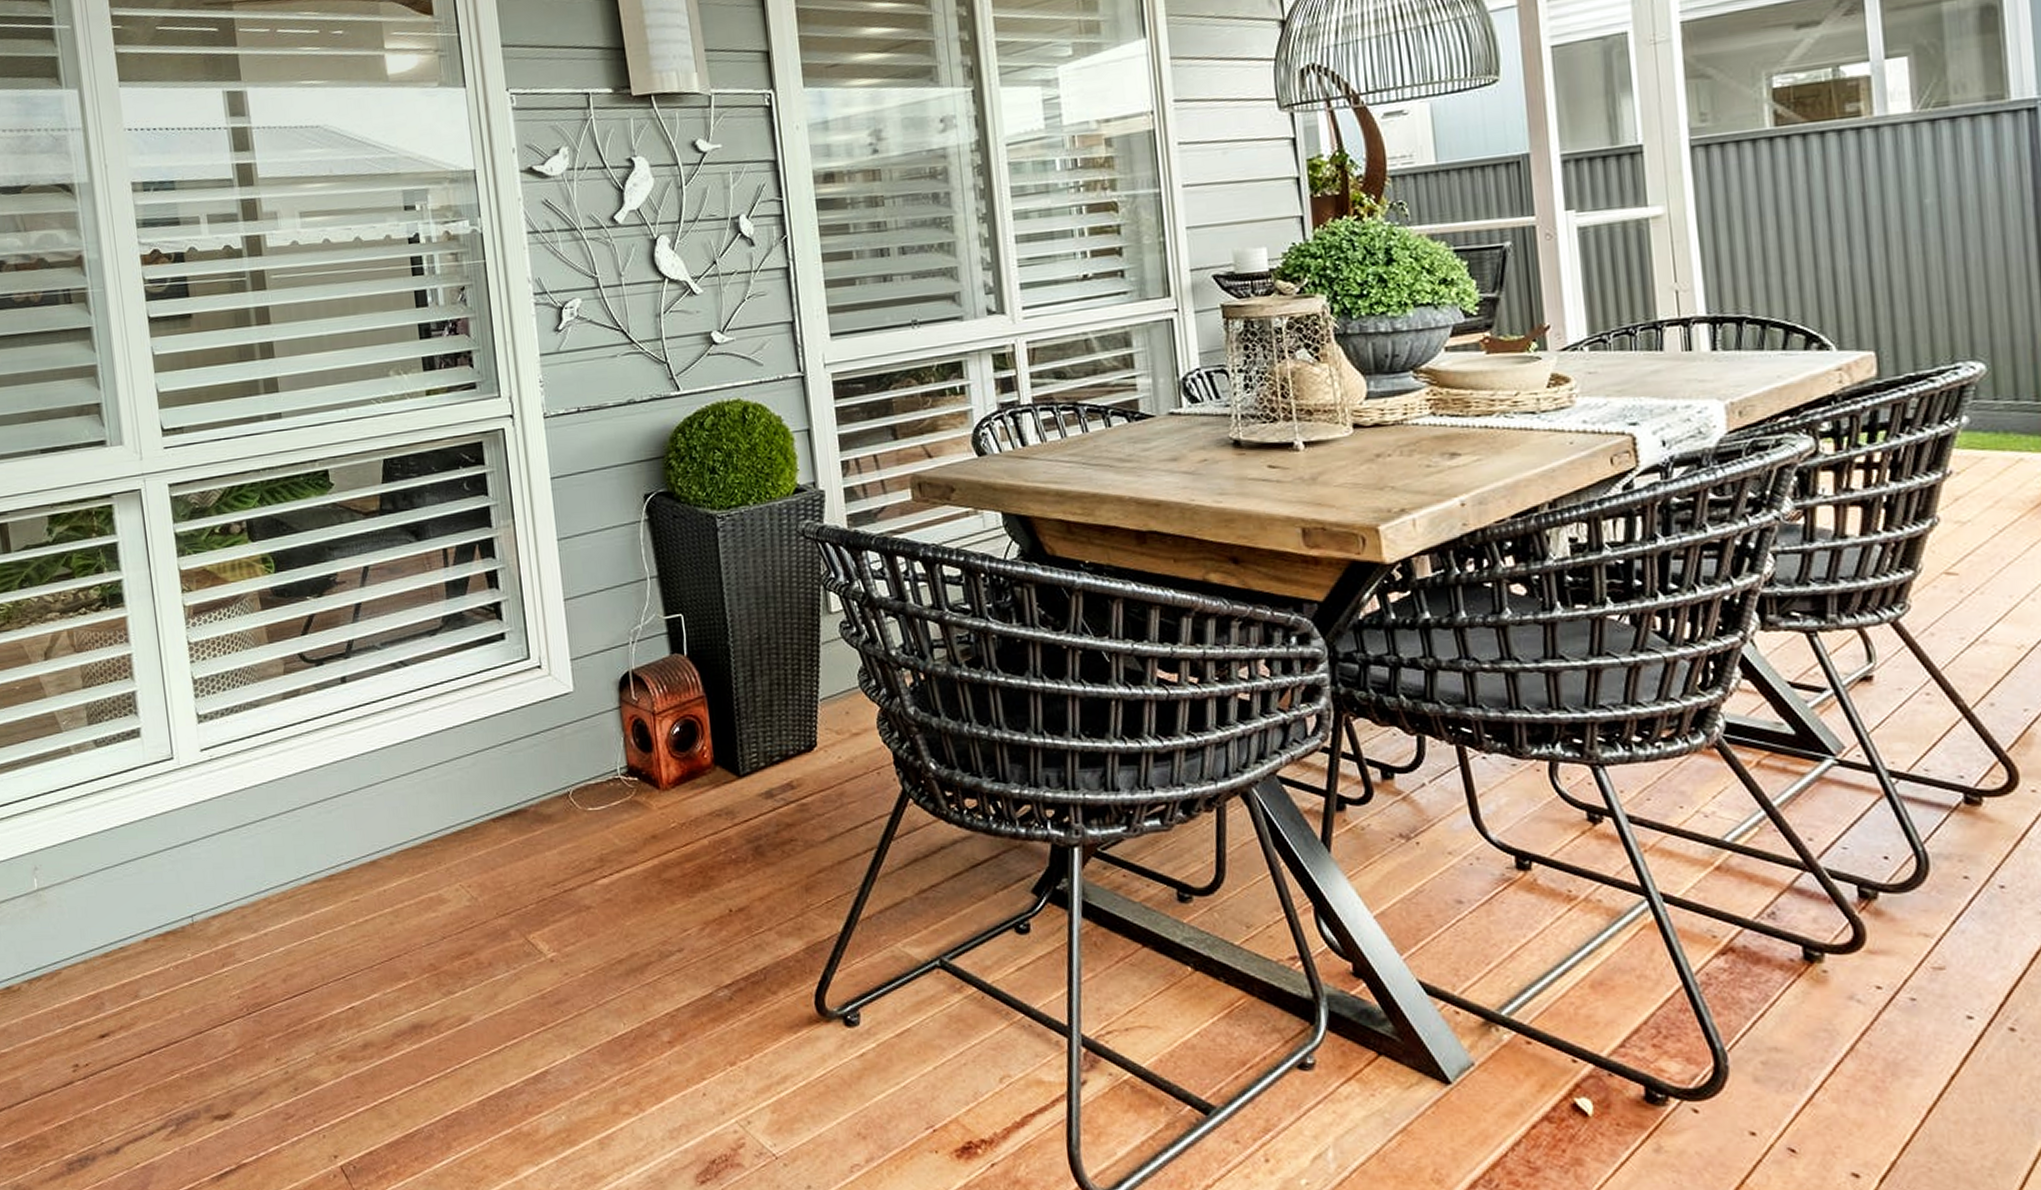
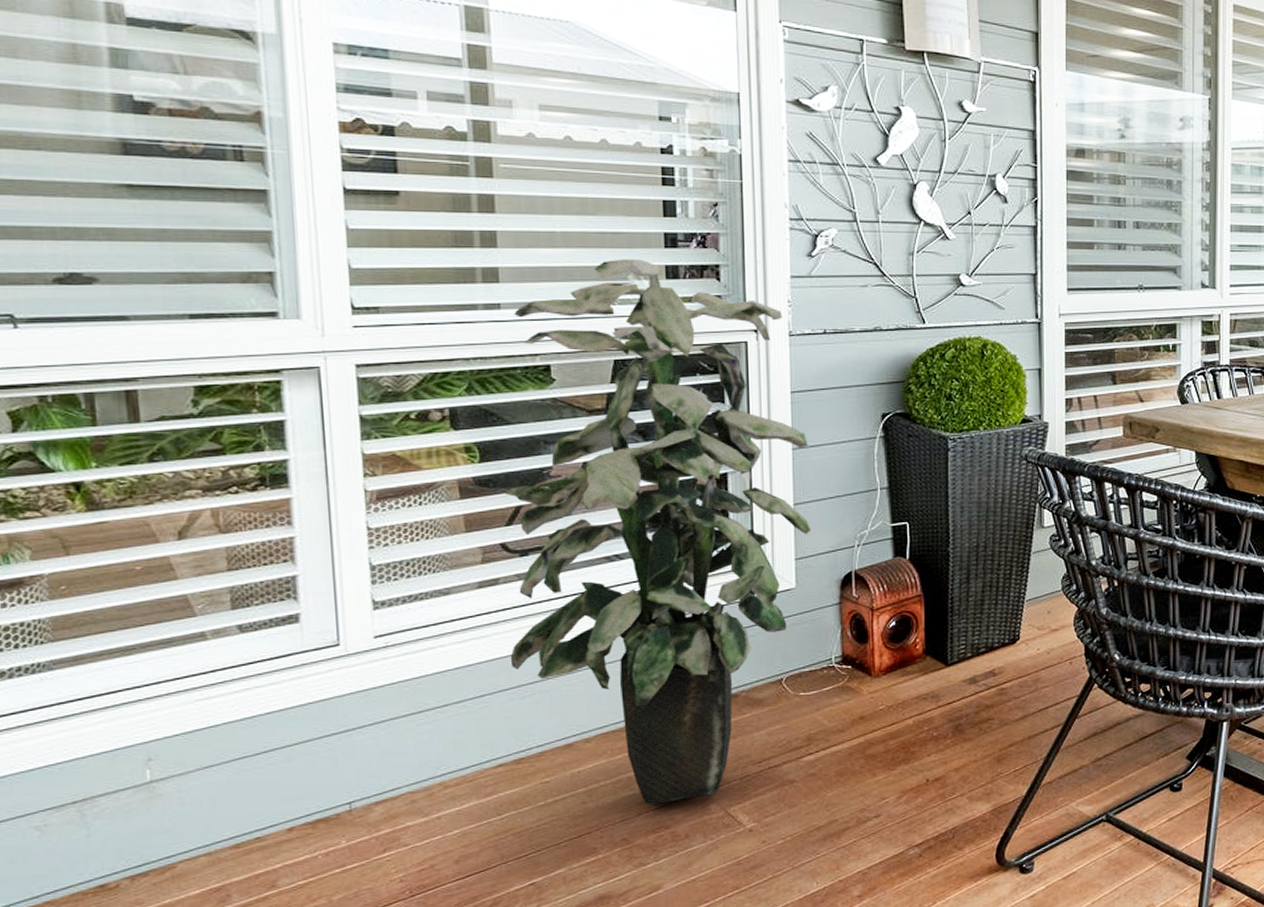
indoor plant: none [293,353,583,928] -> present [504,258,811,805]

